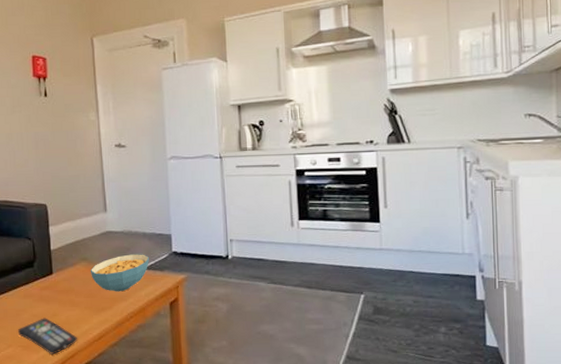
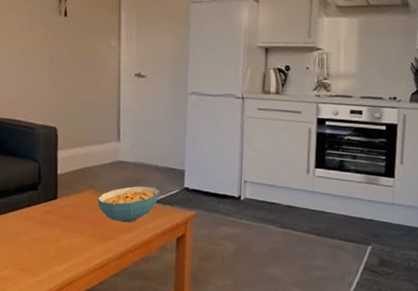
remote control: present [18,318,77,354] -> none [15,242,78,280]

